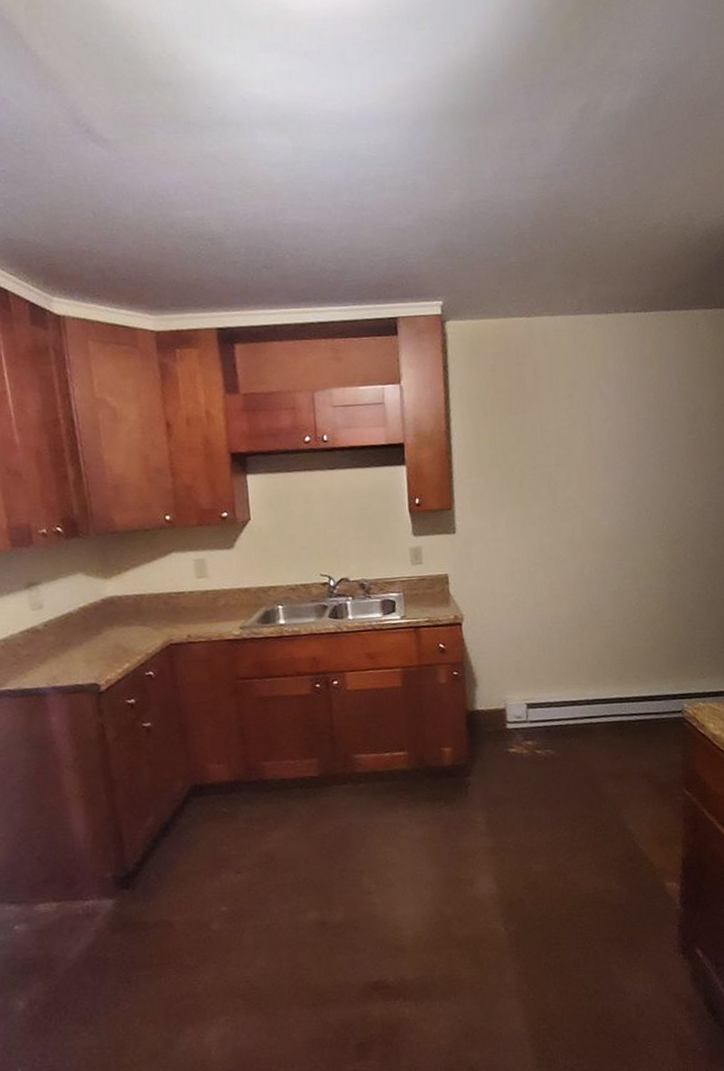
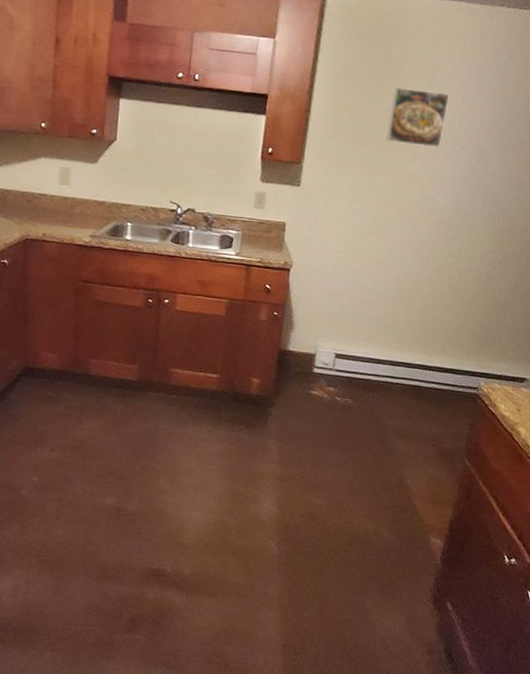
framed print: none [535,409,594,470] -> present [386,88,450,148]

